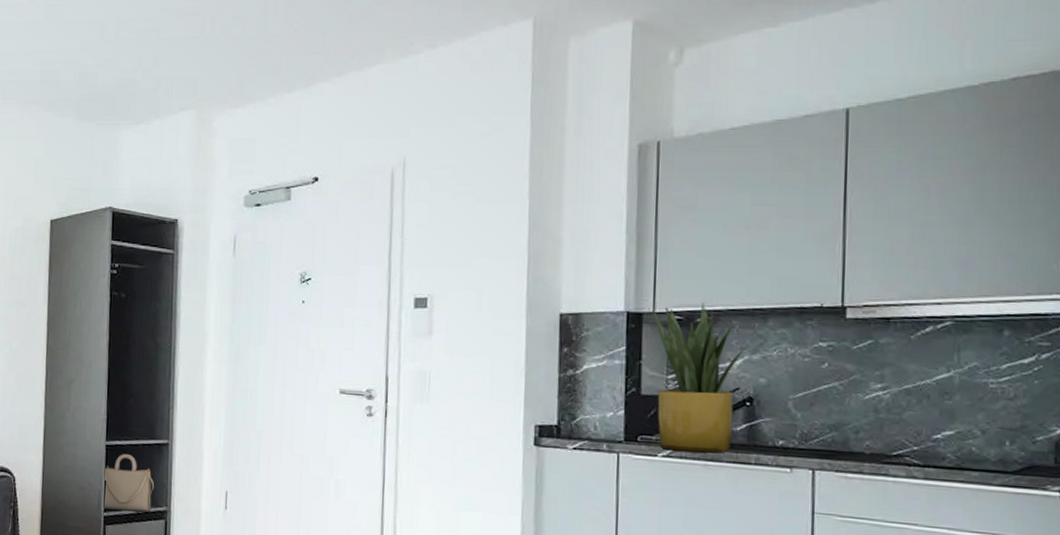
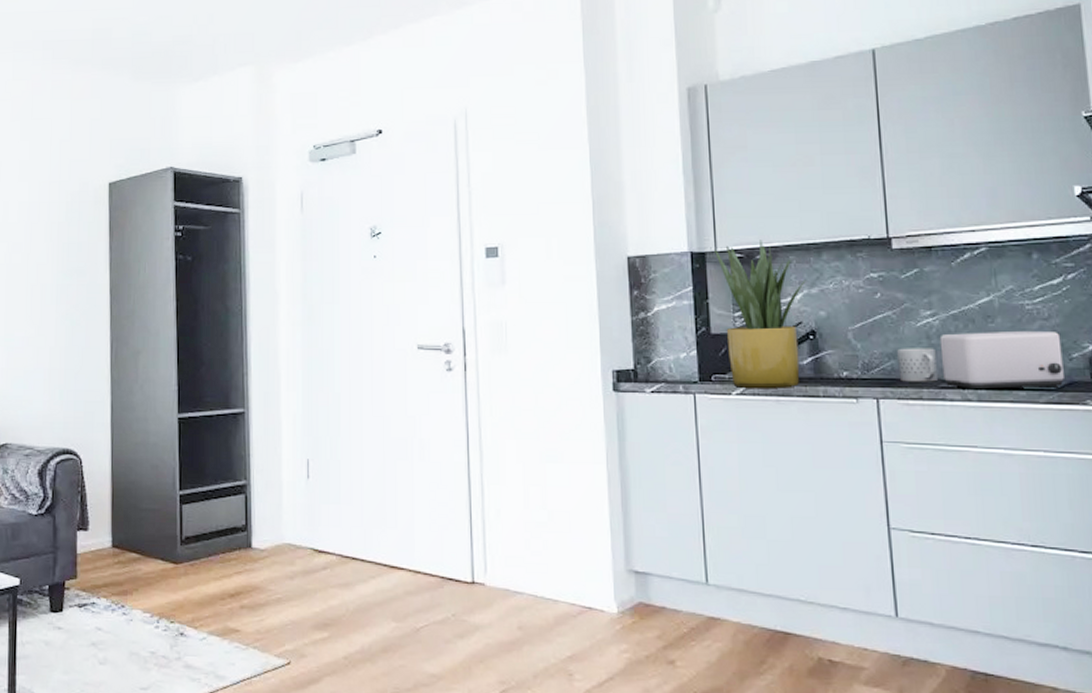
handbag: present [103,454,155,513] -> none [176,426,232,488]
mug: none [839,420,884,457] -> present [897,348,939,382]
toaster: none [888,408,1026,470] -> present [939,330,1064,390]

